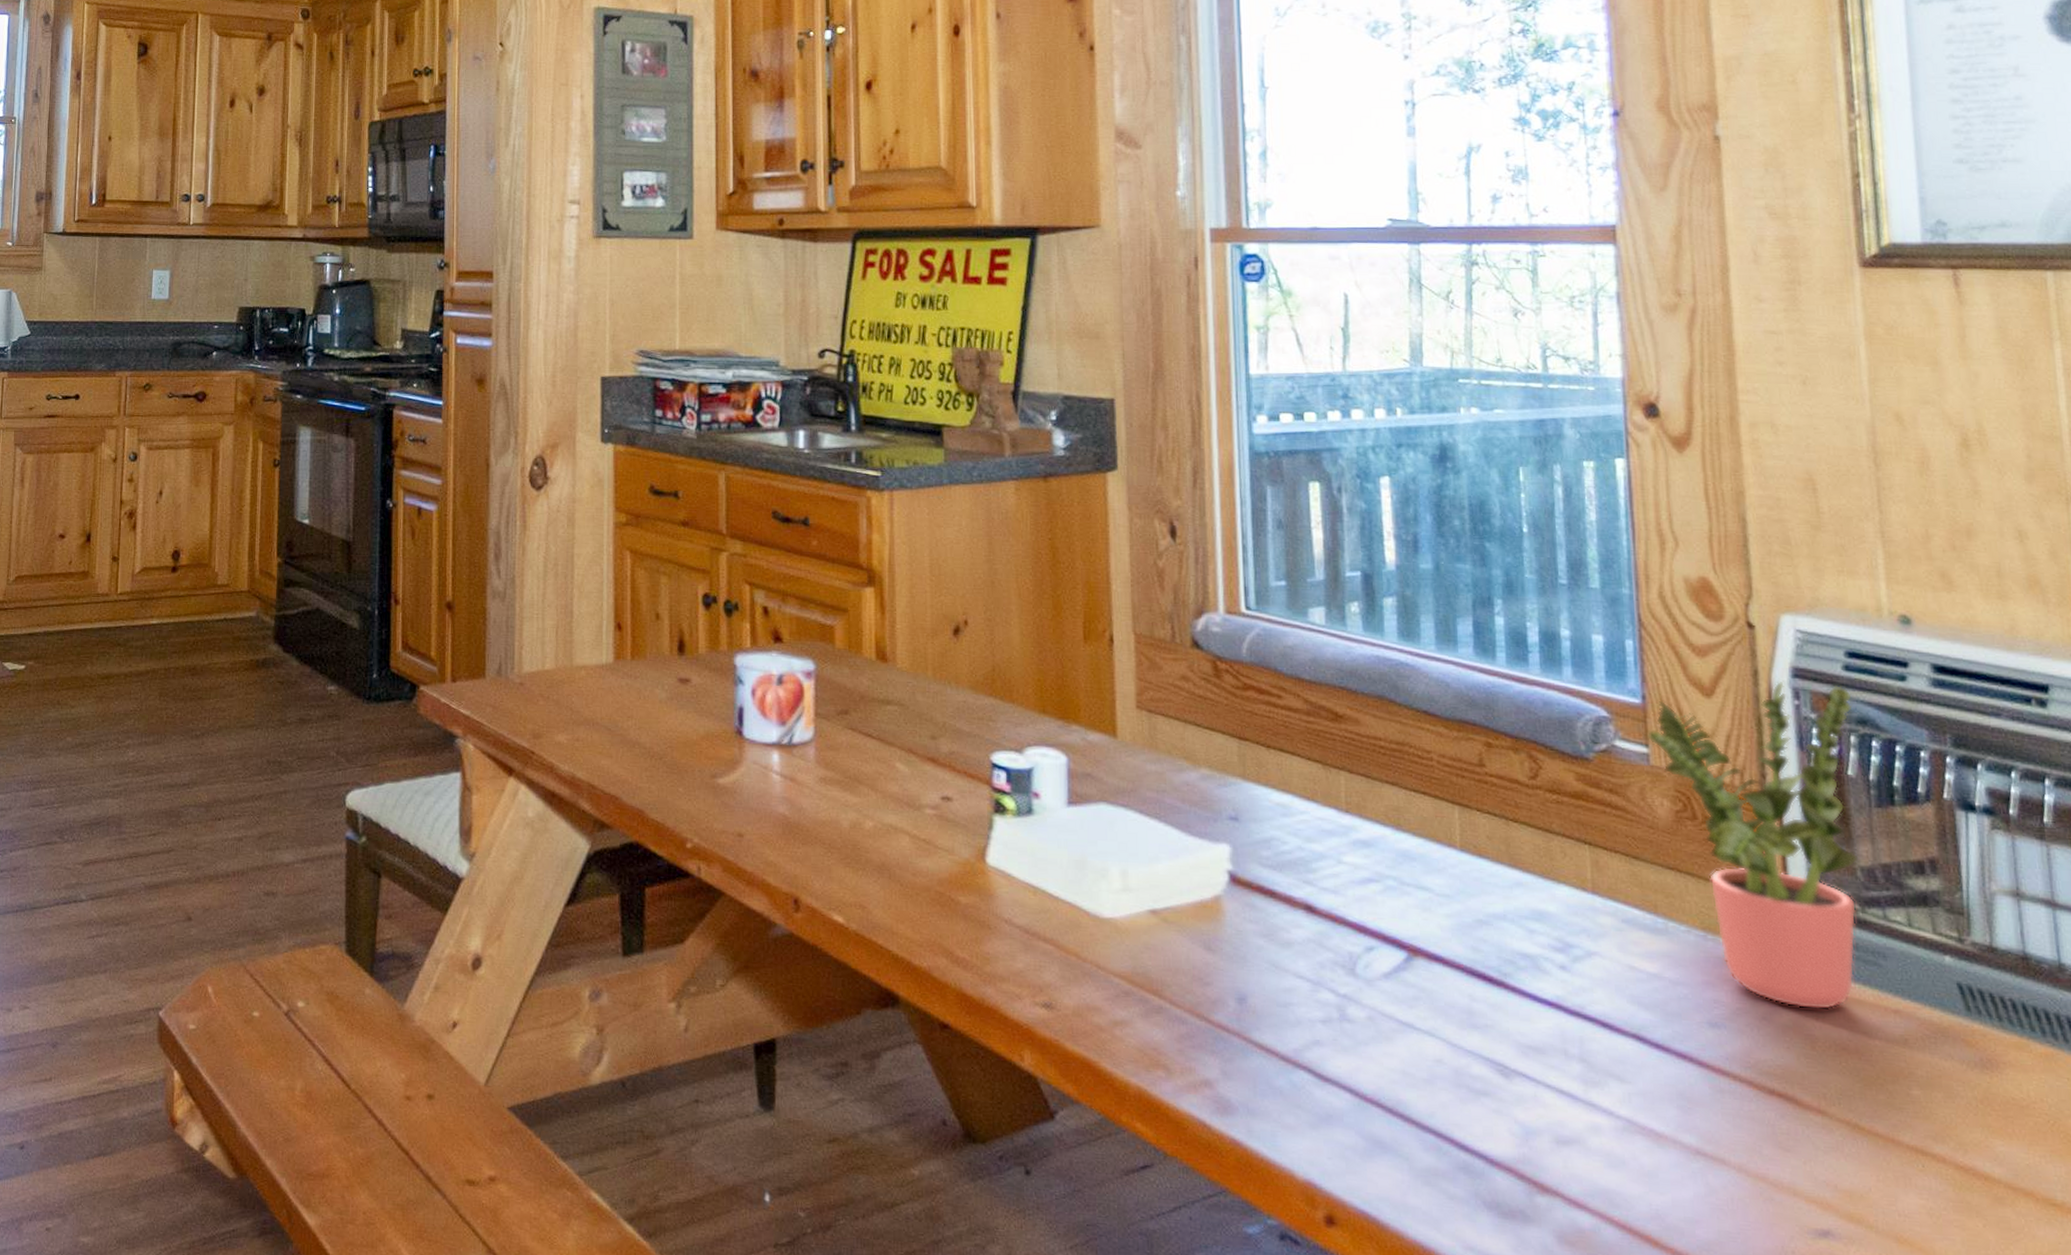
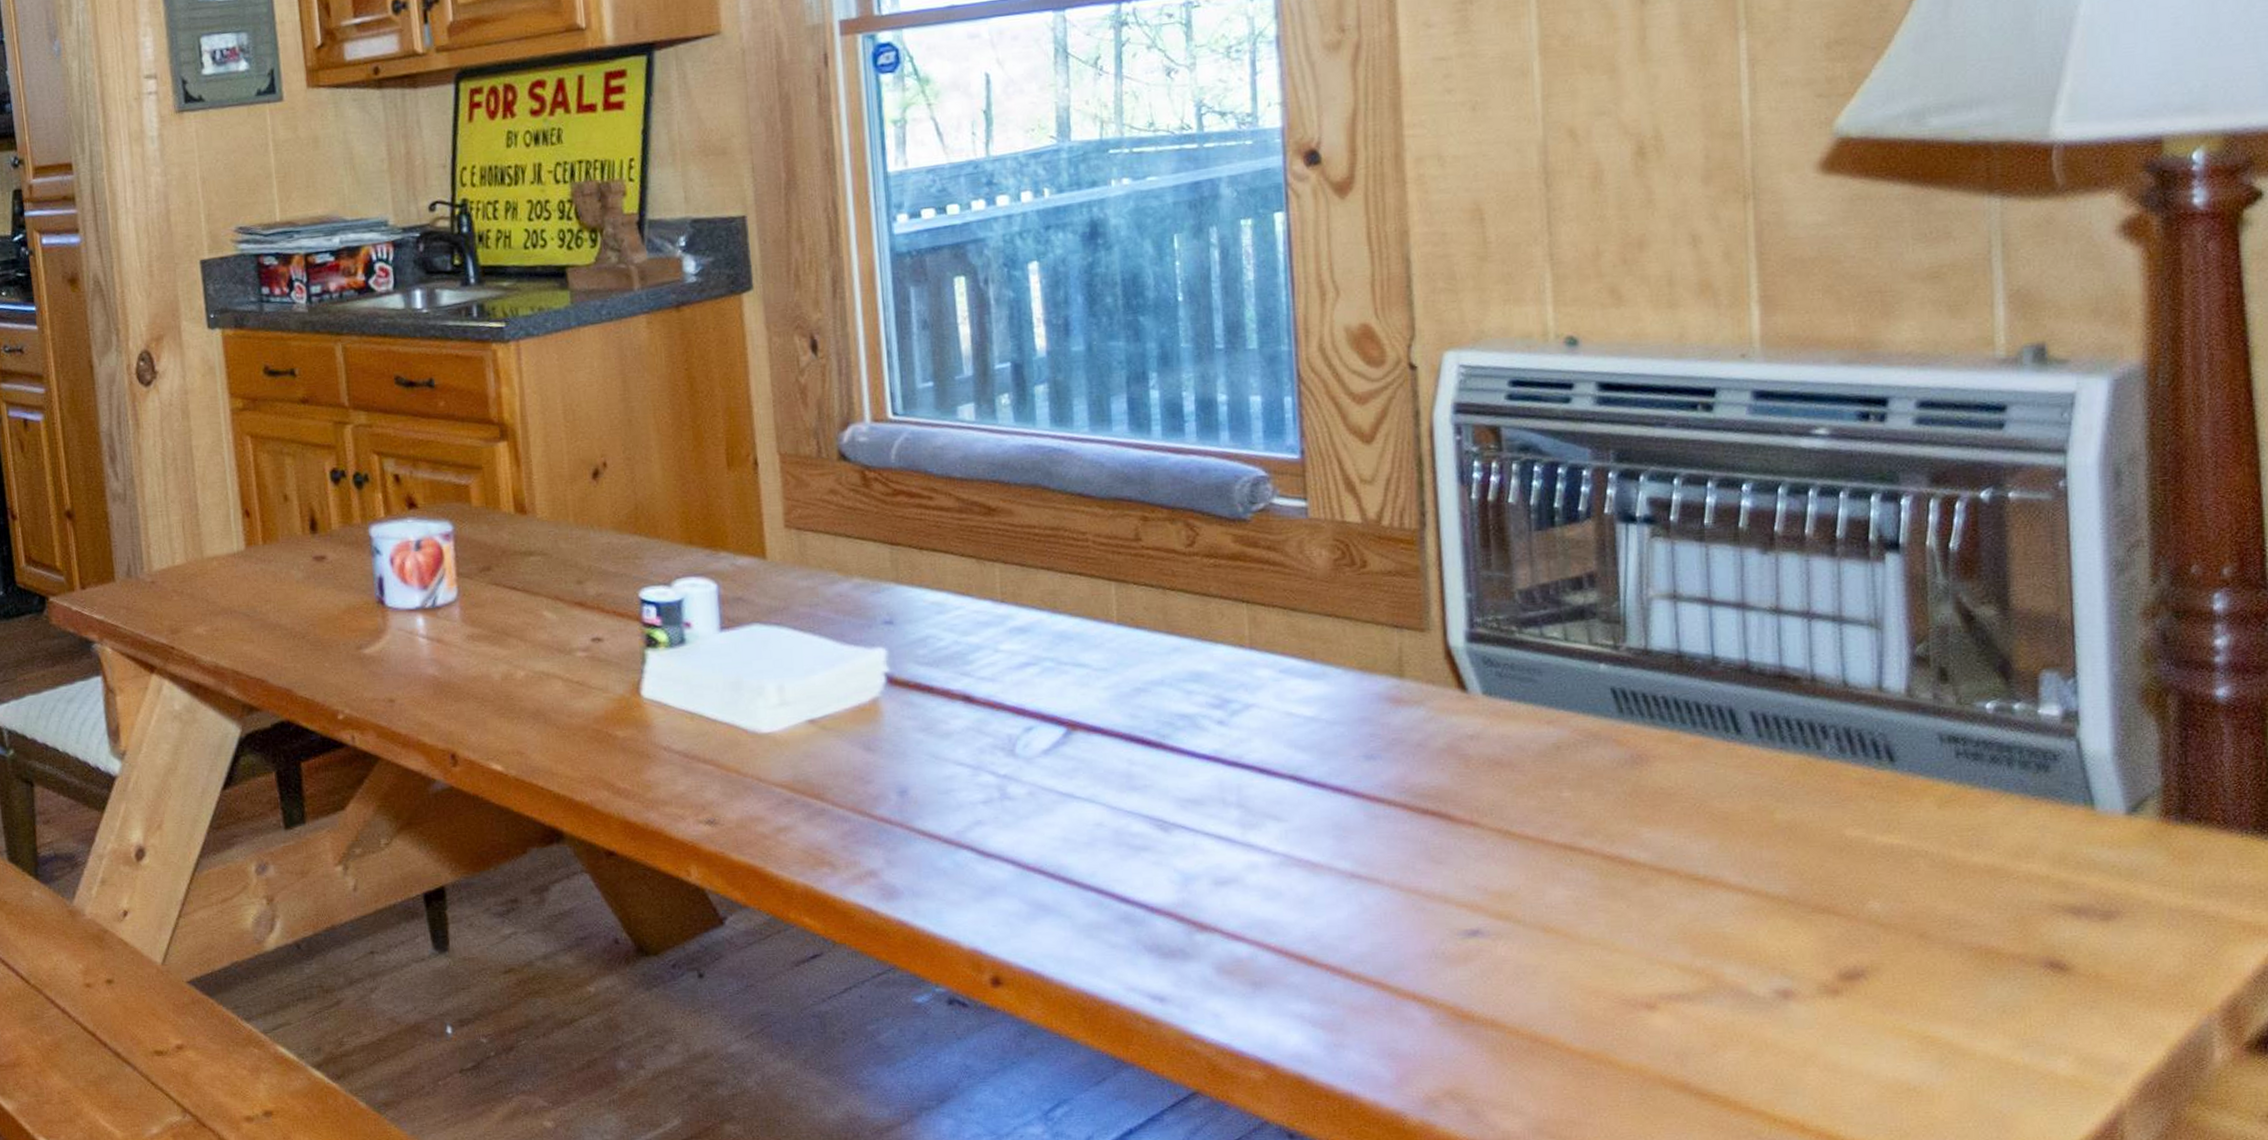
potted plant: present [1647,680,1859,1010] -> none [1306,415,1517,732]

